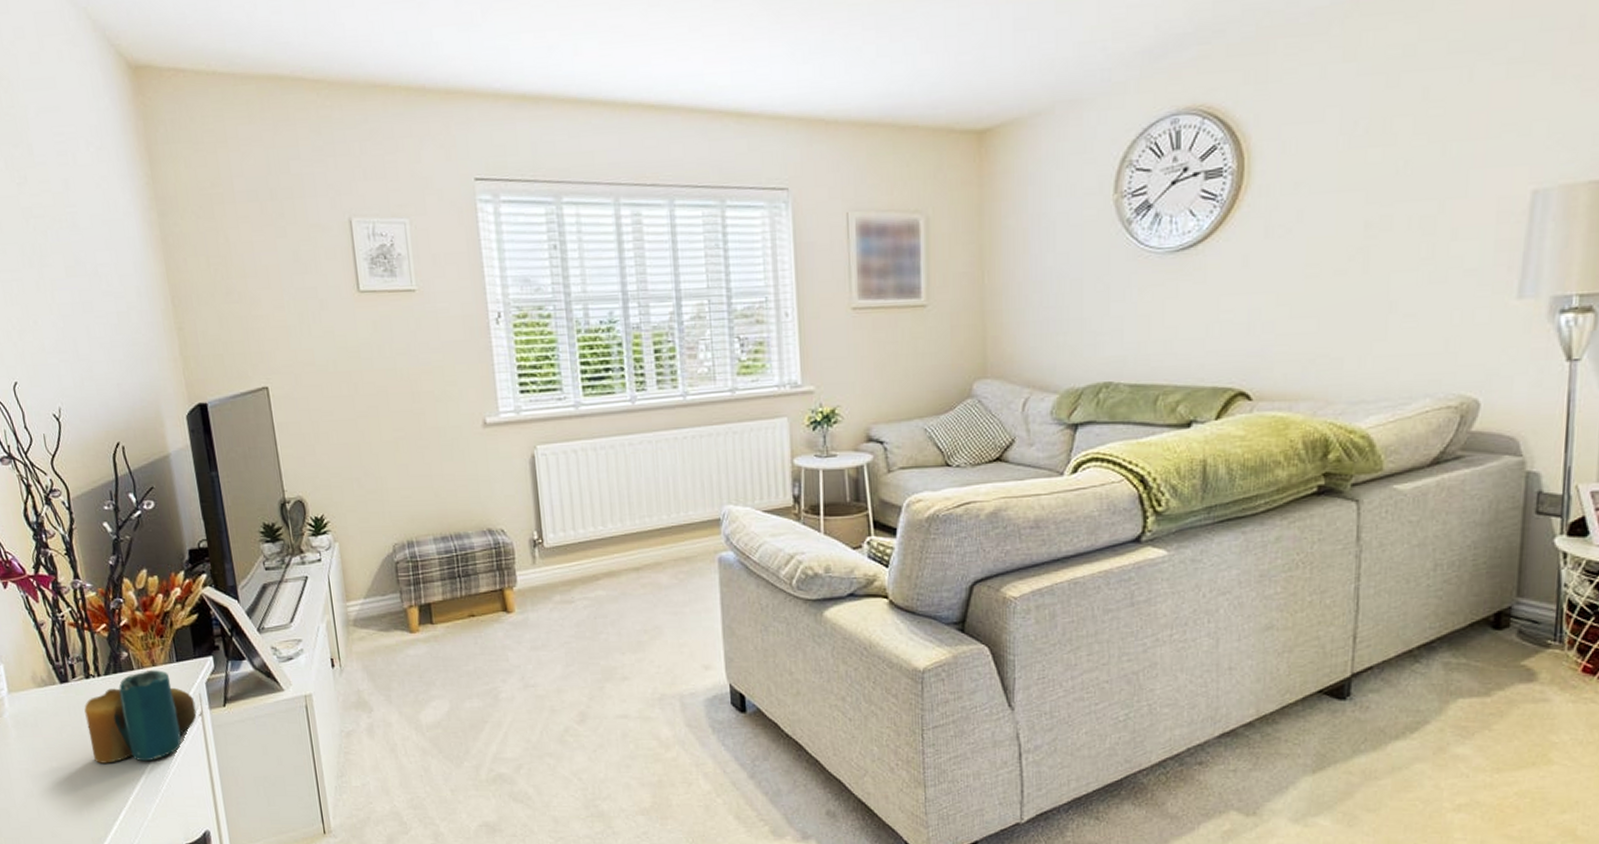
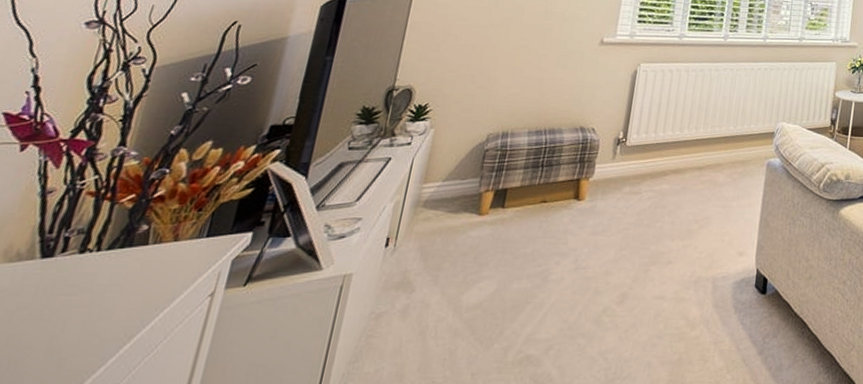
candle: present [84,670,197,764] -> none [43,246,210,353]

